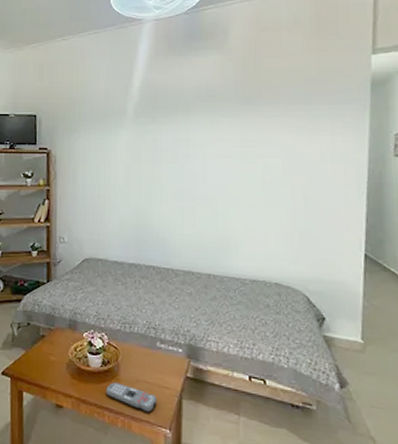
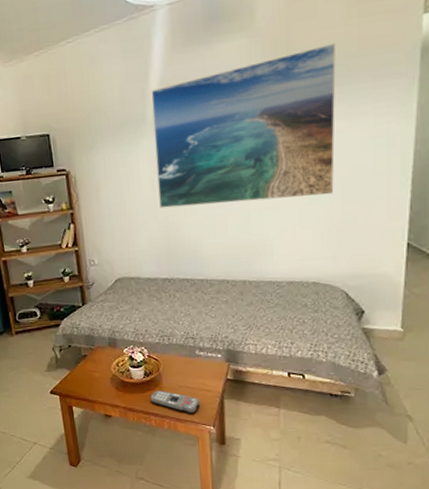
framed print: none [132,69,298,200] -> present [151,43,336,209]

